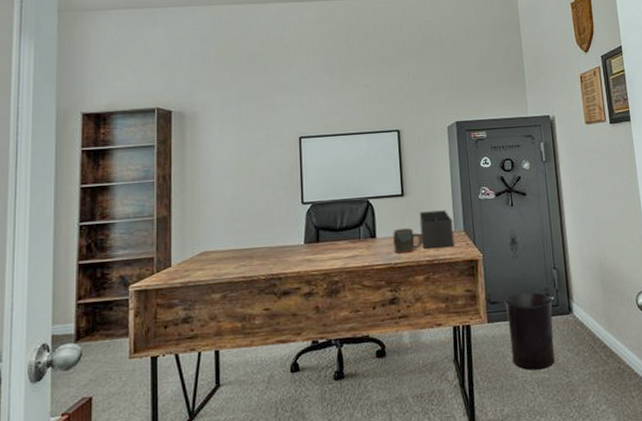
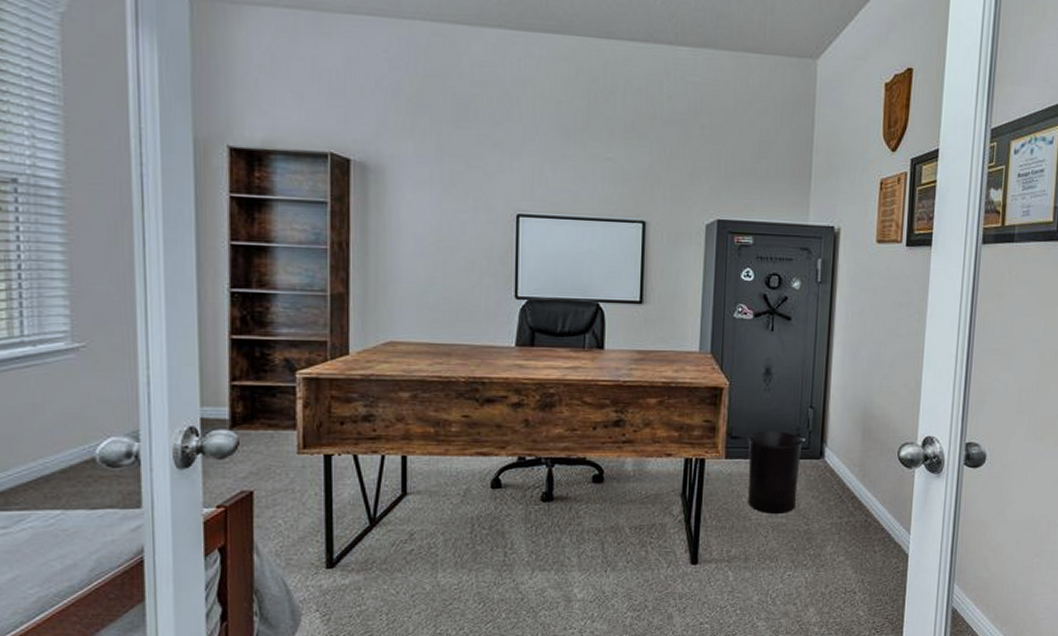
mug: present [393,228,422,254] -> none [624,342,659,372]
desk organizer: present [419,210,455,250] -> none [658,325,699,370]

